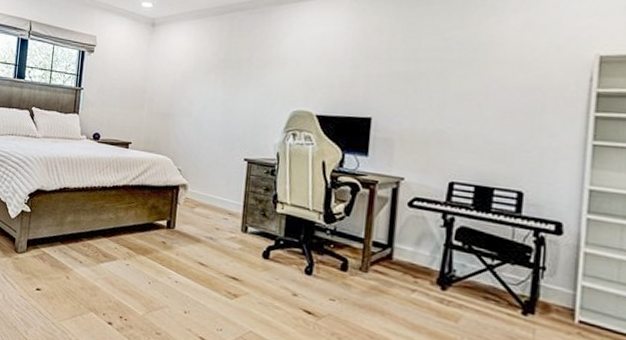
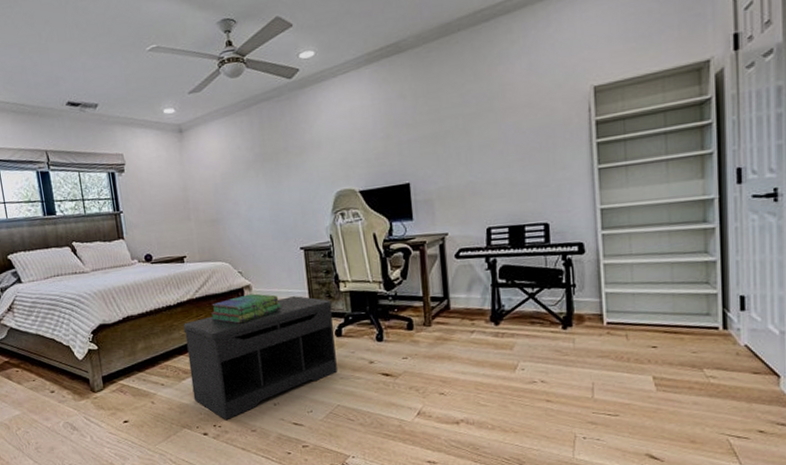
bench: none [107,205,265,315] -> present [183,296,338,420]
stack of books: none [141,193,213,221] -> present [210,293,281,324]

